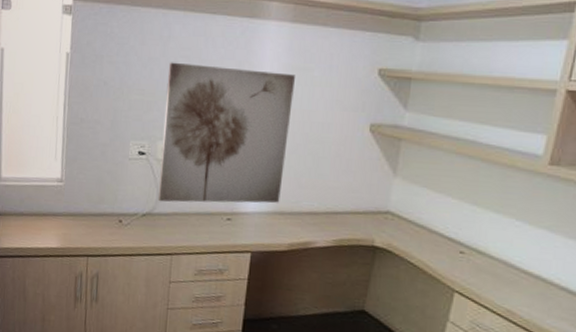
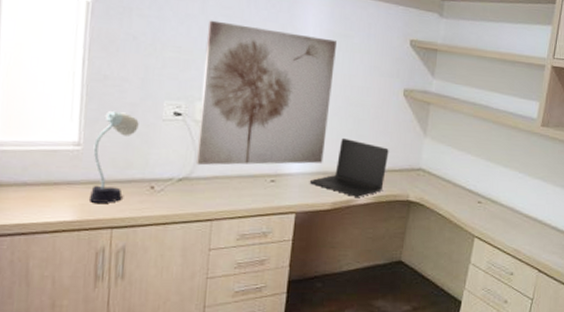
desk lamp: none [69,150,109,234] -> present [88,110,139,203]
laptop: none [265,176,352,240] -> present [309,137,389,197]

